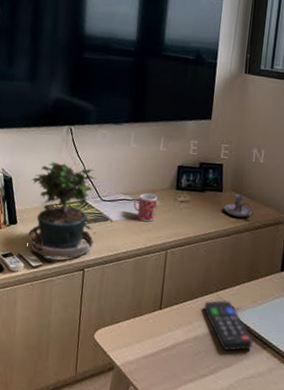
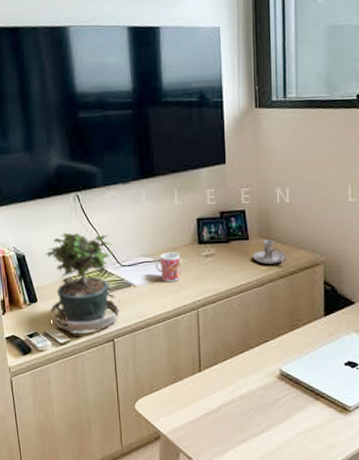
remote control: present [203,300,253,351] -> none [246,354,304,406]

